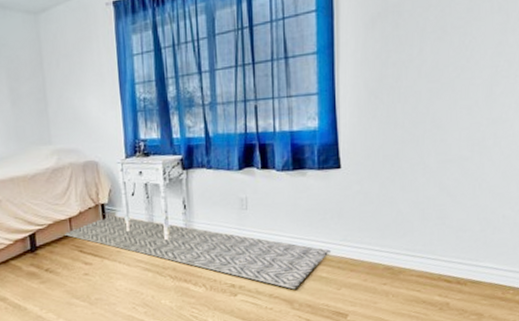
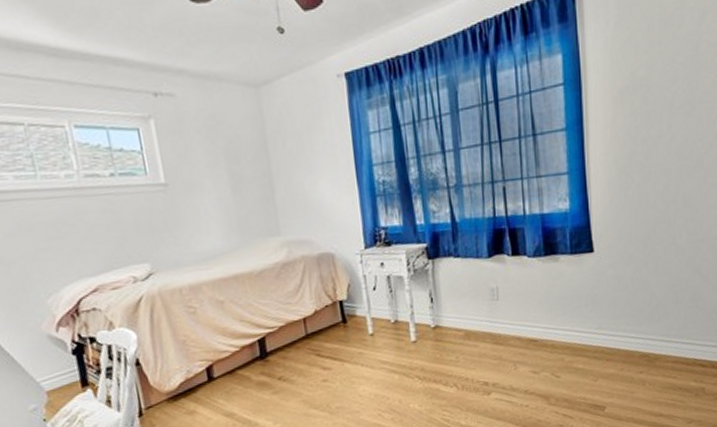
rug: present [63,213,332,290] -> none [298,311,587,384]

